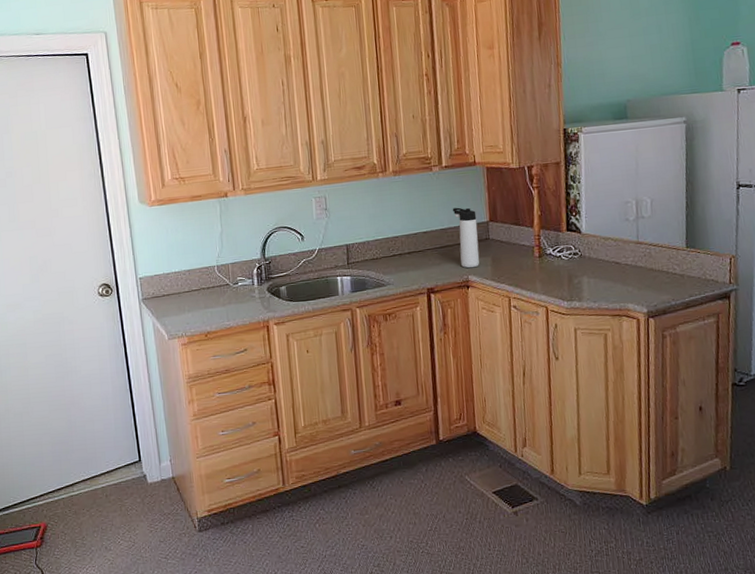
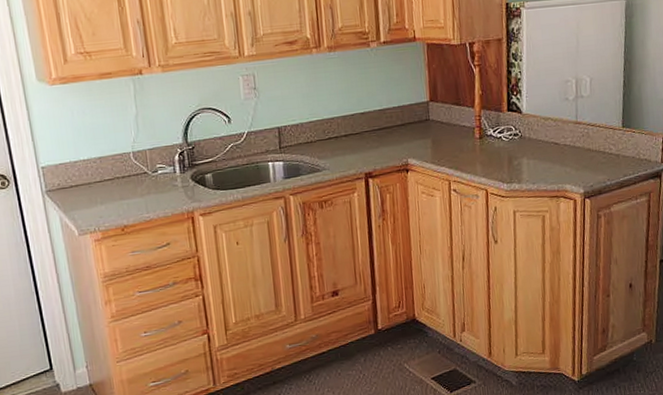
thermos bottle: present [452,207,480,268] -> none [391,86,420,151]

